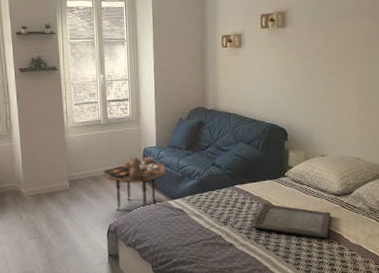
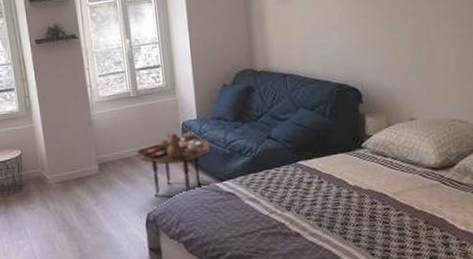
serving tray: present [250,203,331,239] -> none [321,182,428,225]

